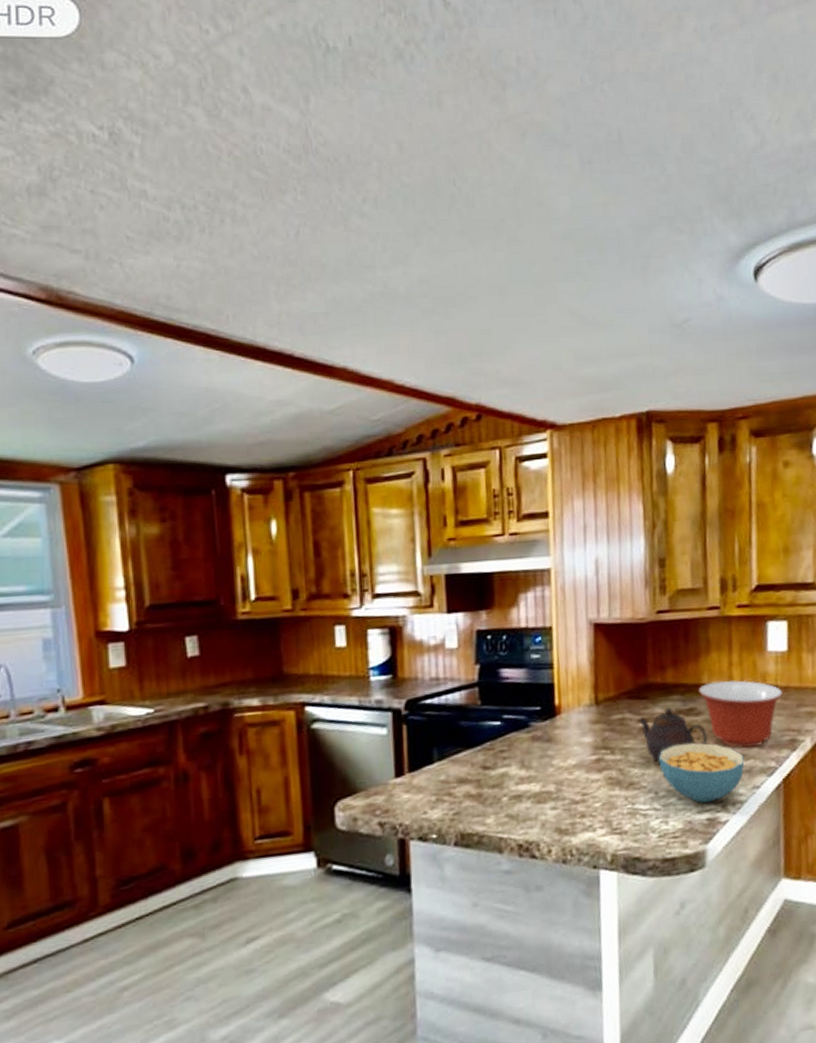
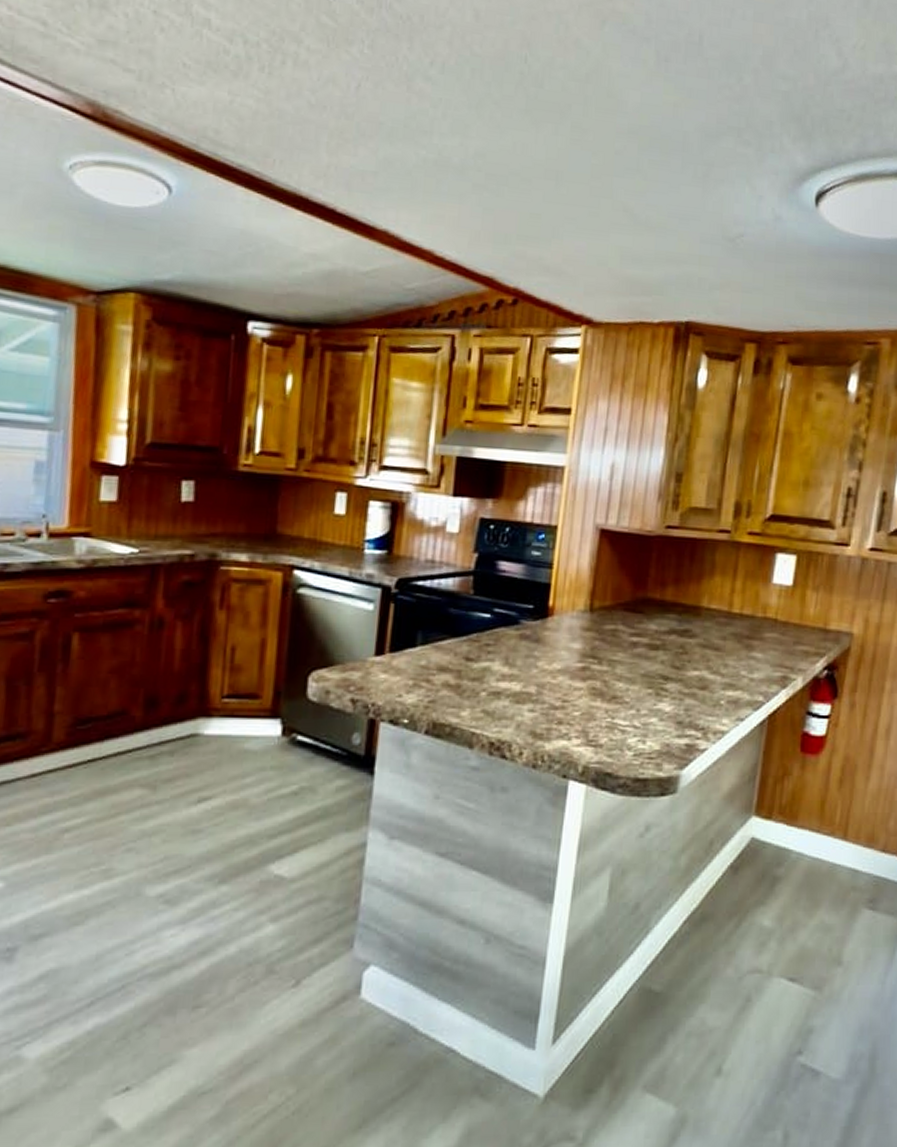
teapot: present [638,707,709,765] -> none [631,625,700,683]
cereal bowl: present [658,742,745,804] -> none [645,665,733,728]
mixing bowl: present [698,679,783,748] -> none [696,606,781,678]

